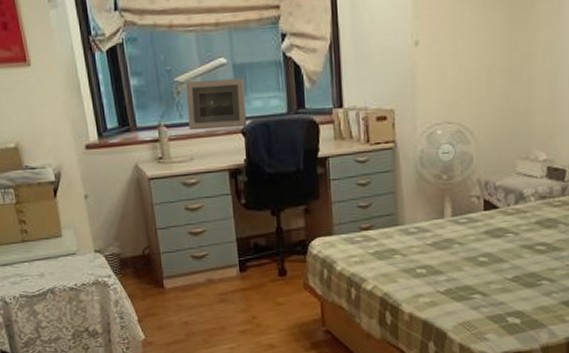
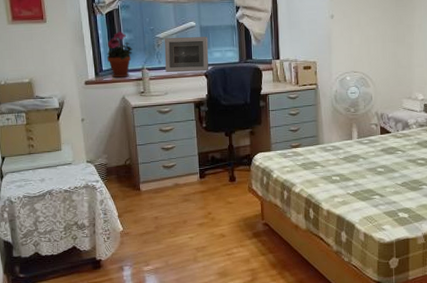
potted plant: none [110,75,145,139] -> present [107,32,133,78]

